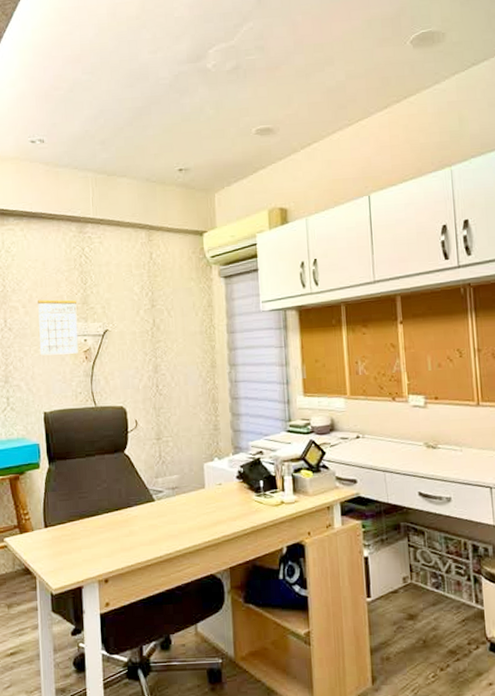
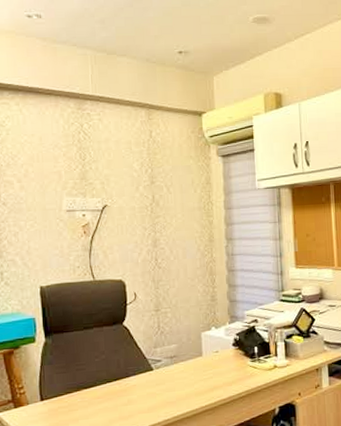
calendar: present [38,288,79,356] -> none [34,163,77,230]

